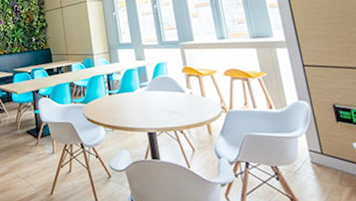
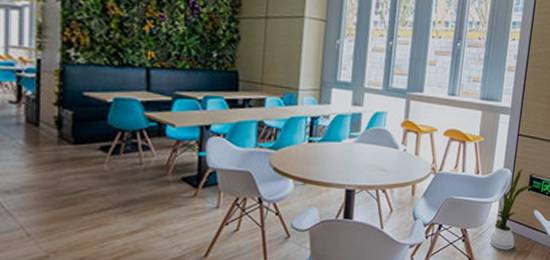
house plant: none [303,98,342,190] -> present [488,168,533,250]

